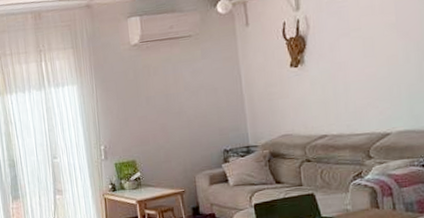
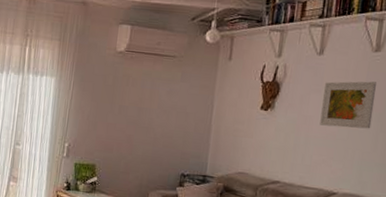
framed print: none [352,11,412,69] -> present [320,81,377,129]

